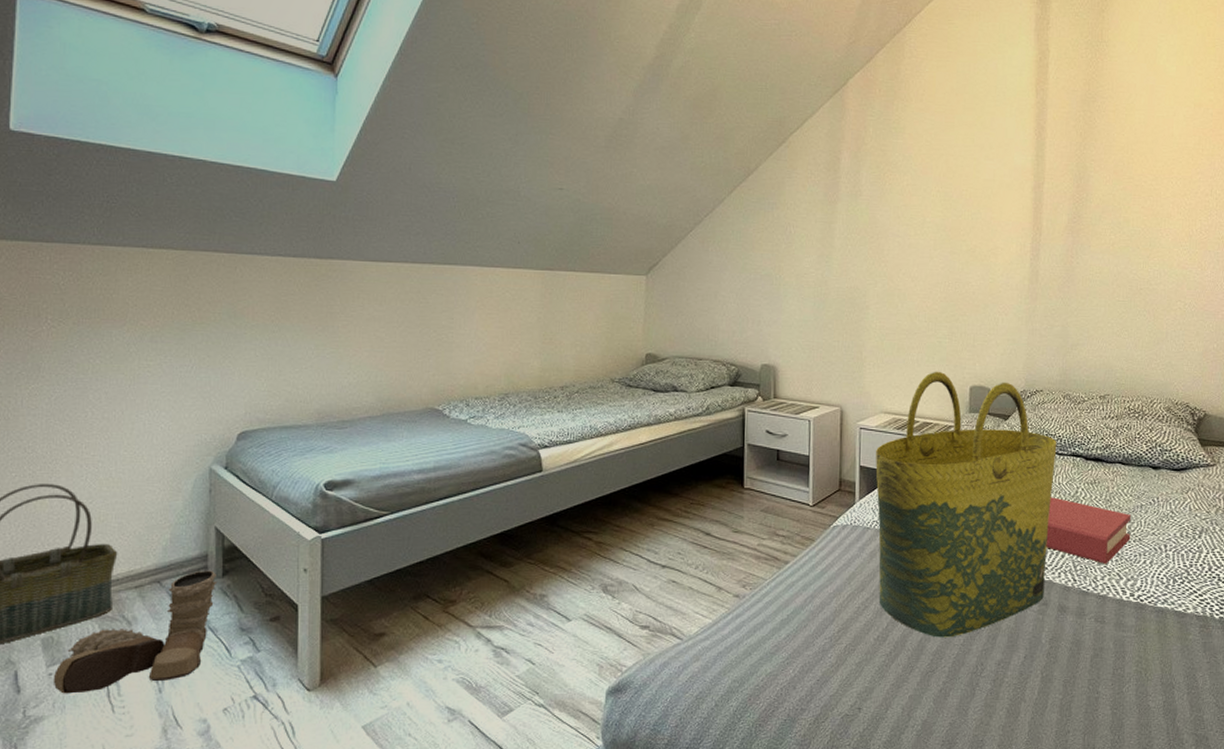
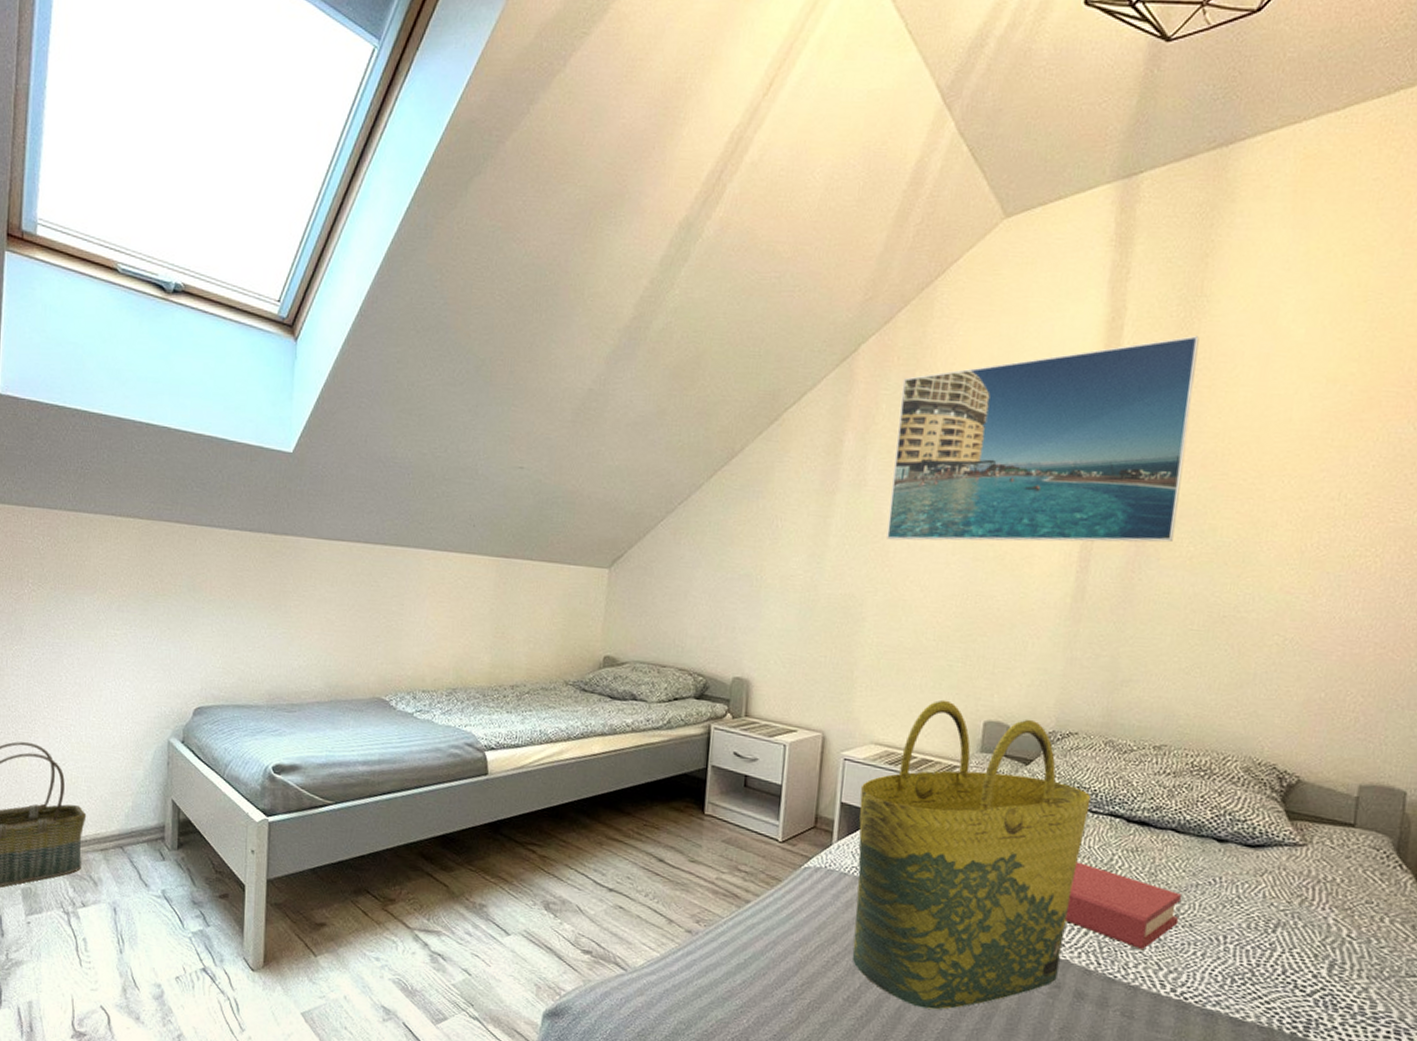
boots: present [53,570,218,694] -> none [30,841,173,944]
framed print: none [881,72,1103,240] -> present [887,336,1199,543]

